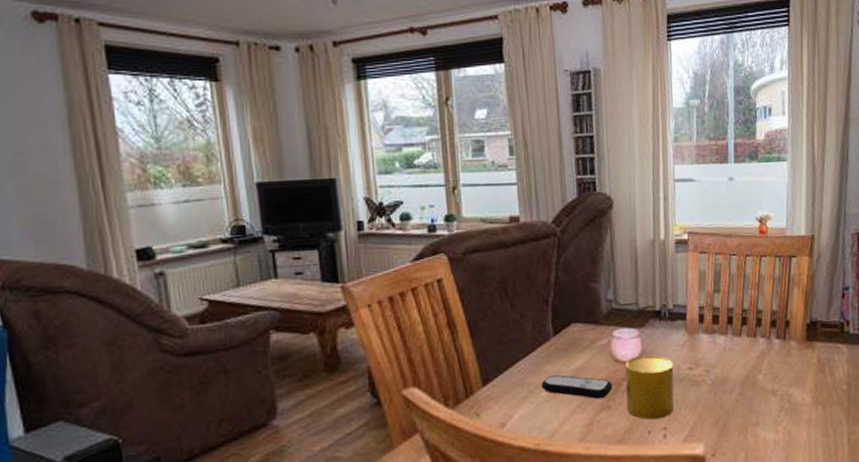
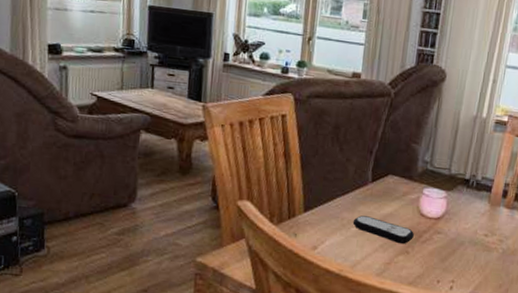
cup: present [625,355,674,420] -> none [422,215,472,273]

